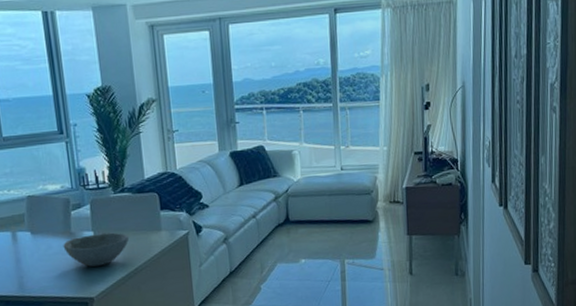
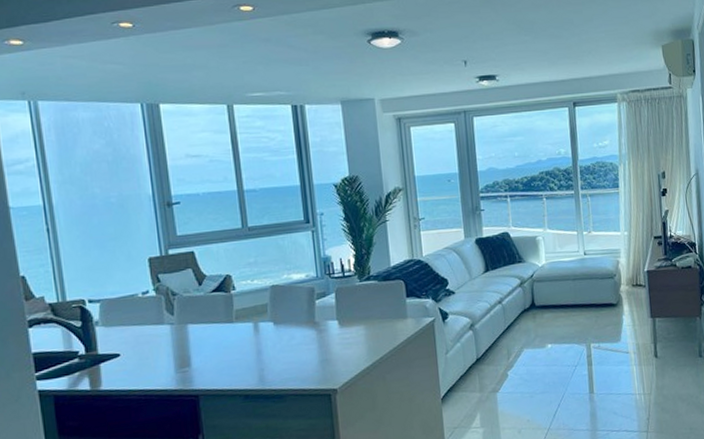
bowl: present [63,232,130,268] -> none [306,321,375,358]

